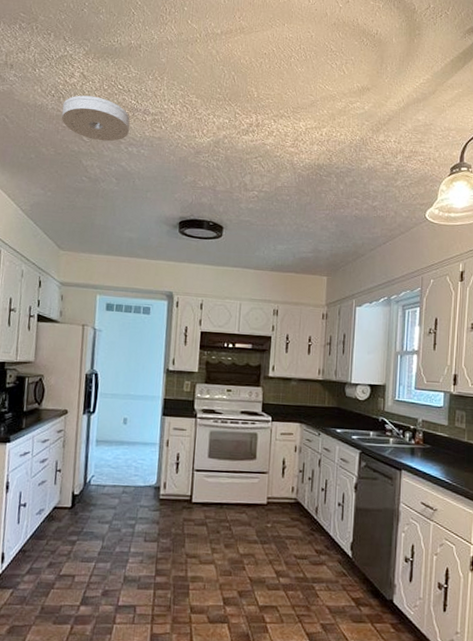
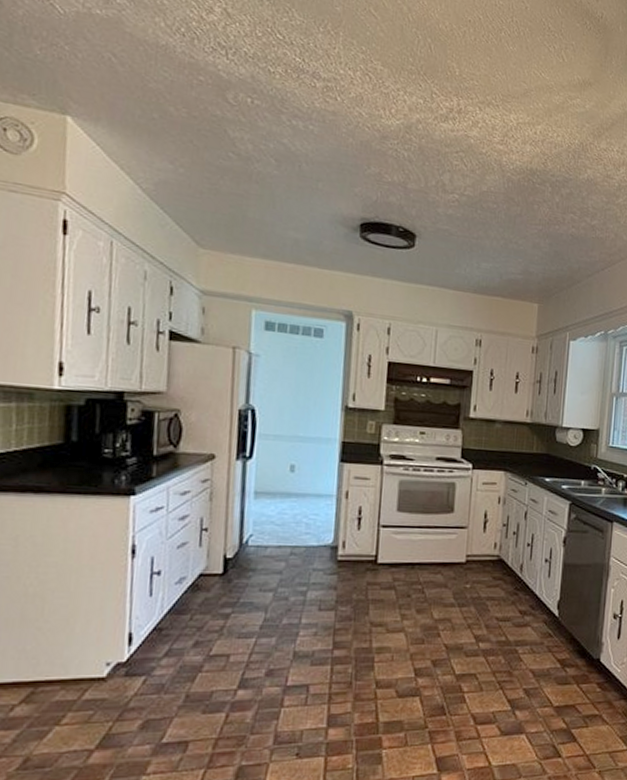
smoke detector: present [61,95,130,142] -> none [196,39,294,109]

